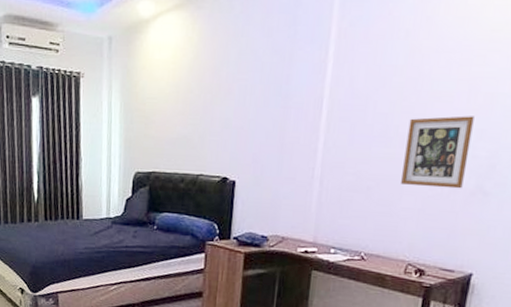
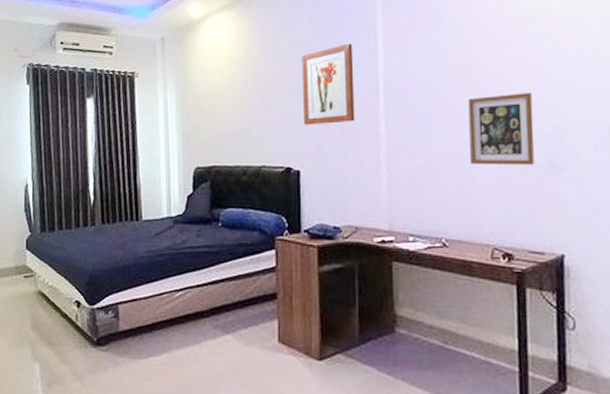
wall art: none [244,53,303,137] -> present [302,43,355,125]

